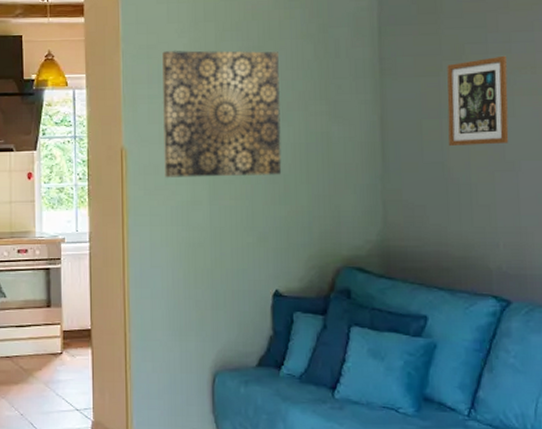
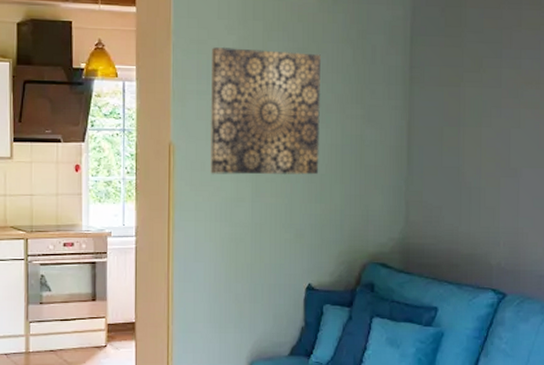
picture frame: present [447,55,509,146] -> none [465,70,516,153]

